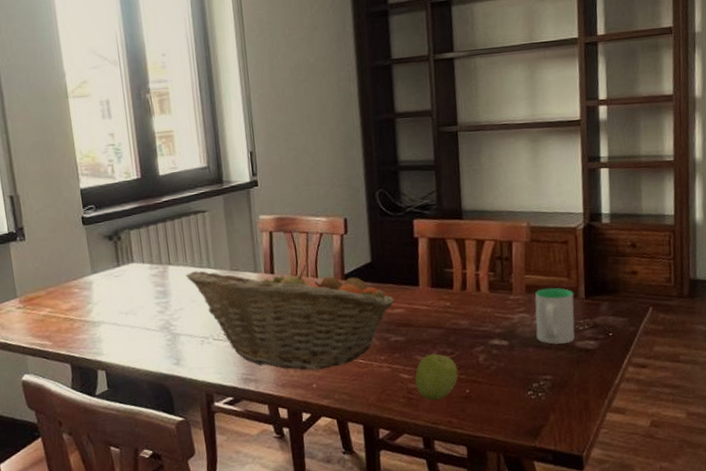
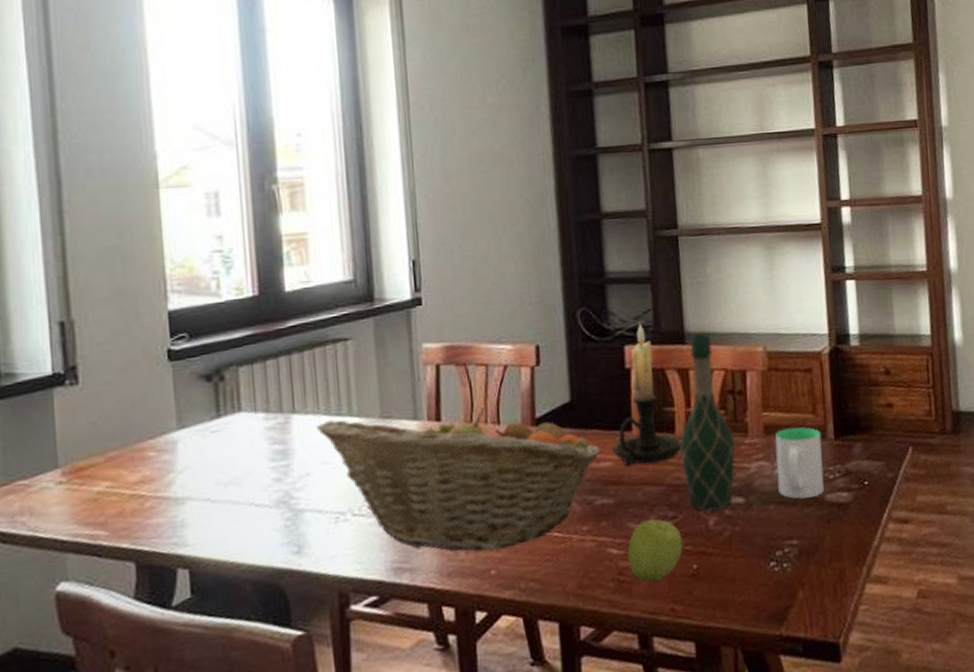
candle holder: none [403,203,459,314] -> present [612,324,682,467]
wine bottle: none [457,211,502,351] -> present [680,333,736,512]

